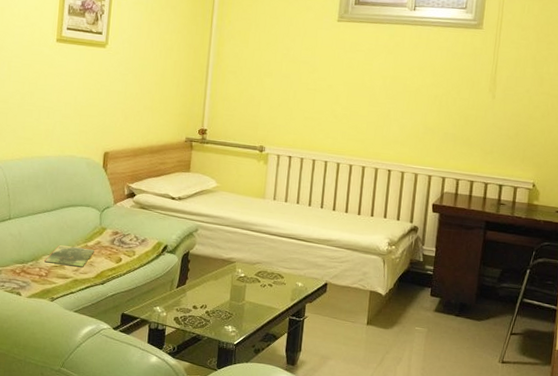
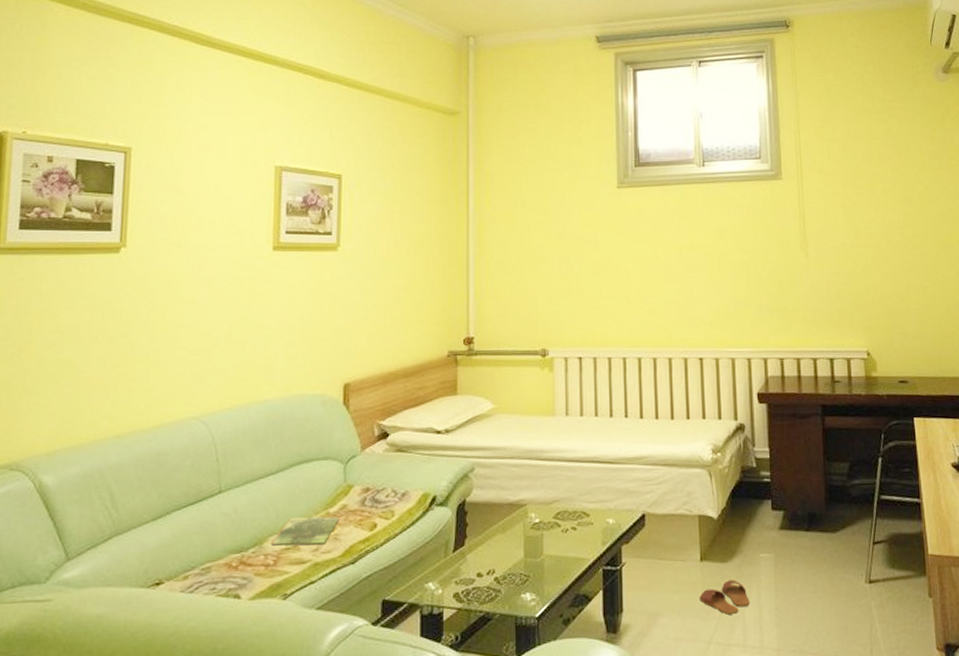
slippers: none [362,342,402,367] -> present [699,580,750,614]

